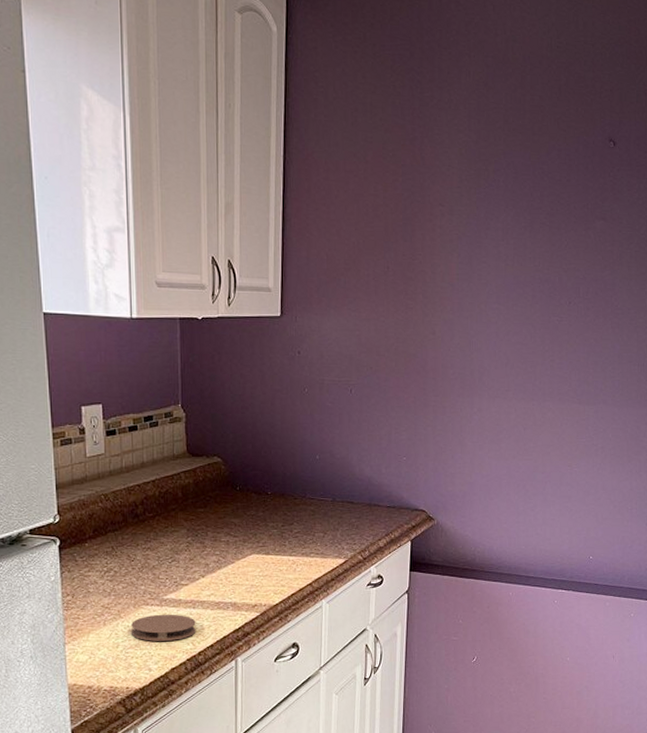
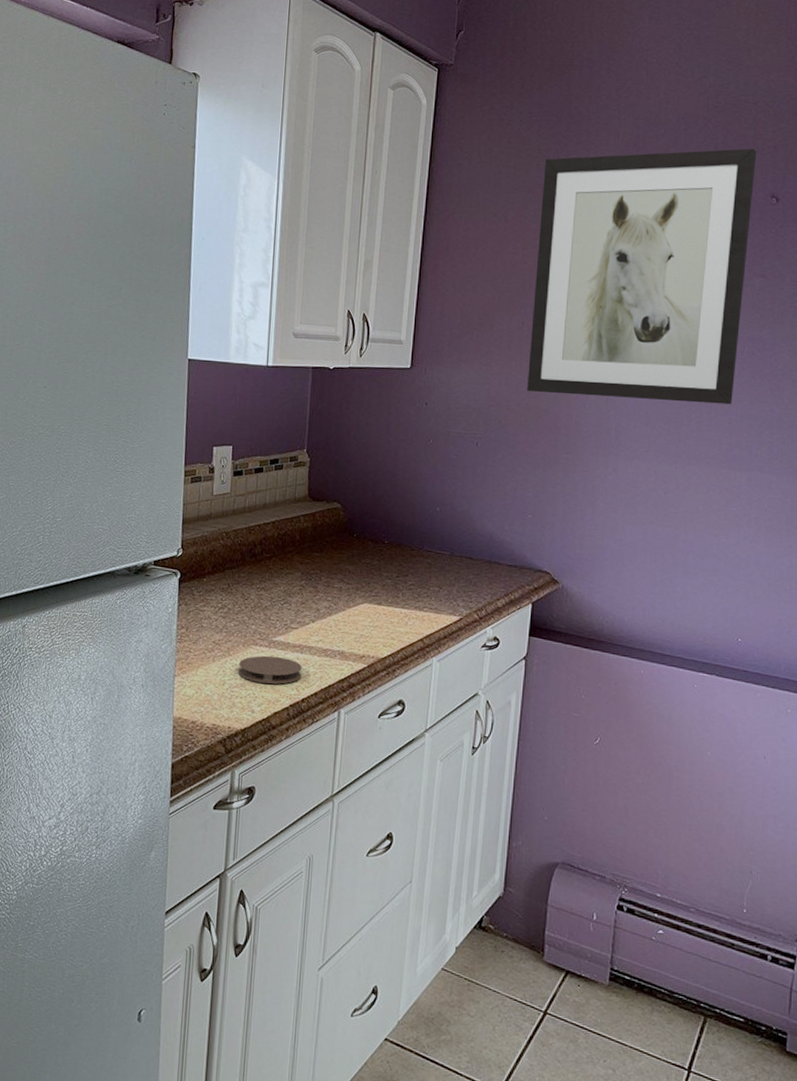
wall art: none [395,91,596,343] -> present [527,148,757,405]

